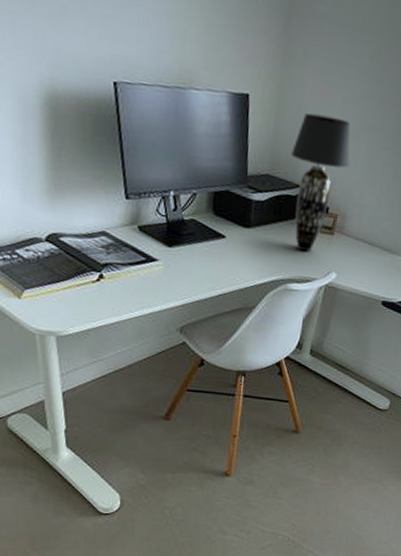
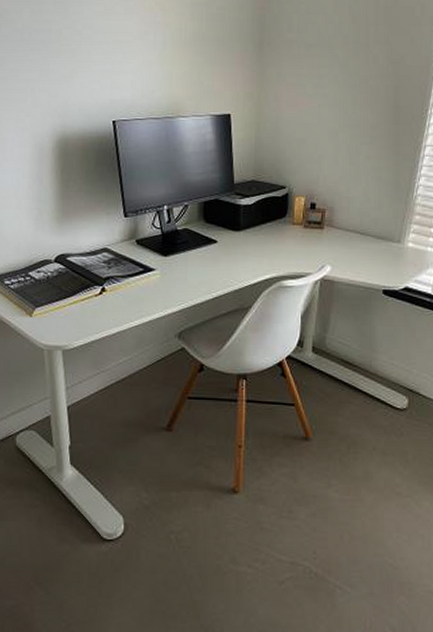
table lamp: present [291,113,351,252] -> none [274,122,331,248]

